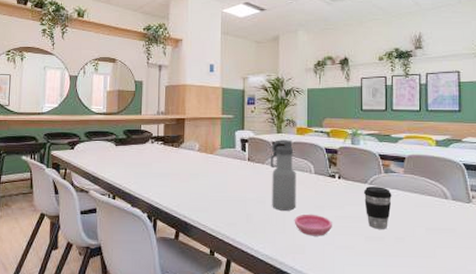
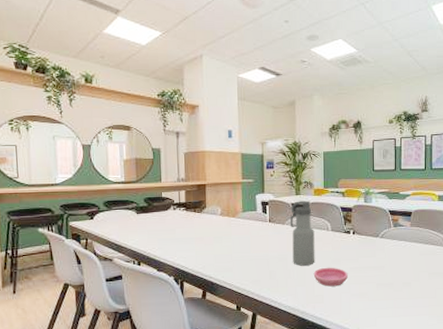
coffee cup: present [363,186,392,229] -> none [375,239,400,277]

